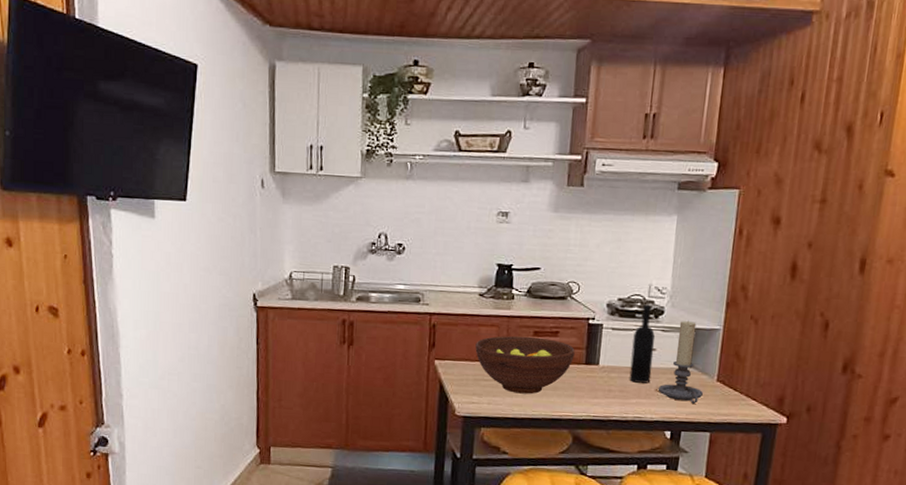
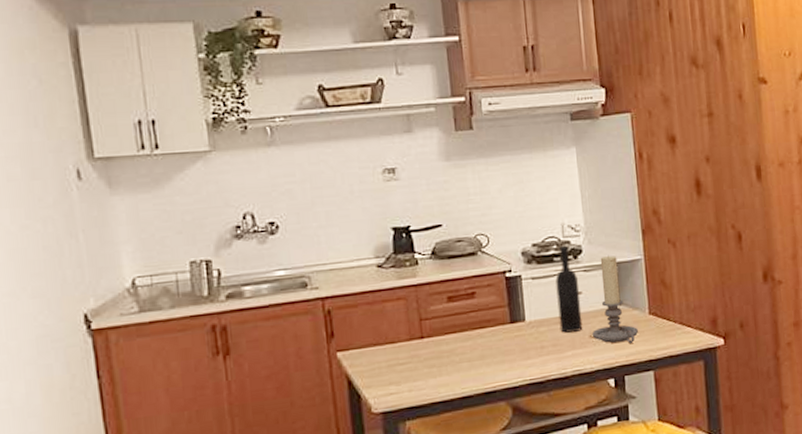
fruit bowl: present [475,335,575,394] -> none [382,302,497,373]

